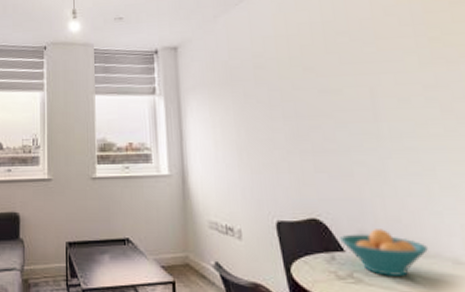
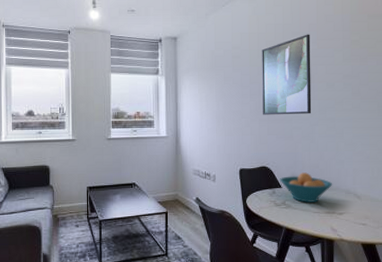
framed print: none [294,32,380,145] -> present [262,34,312,115]

